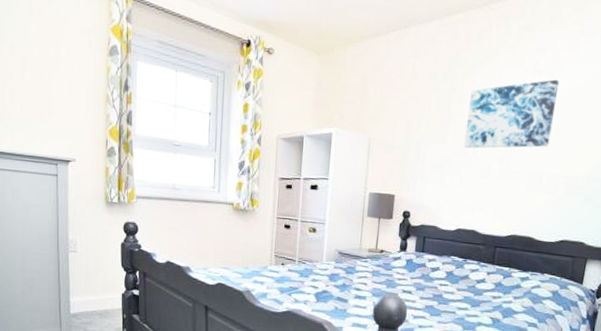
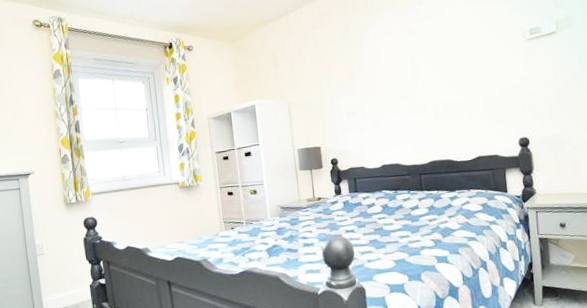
wall art: present [463,79,560,149] -> none [367,23,445,94]

